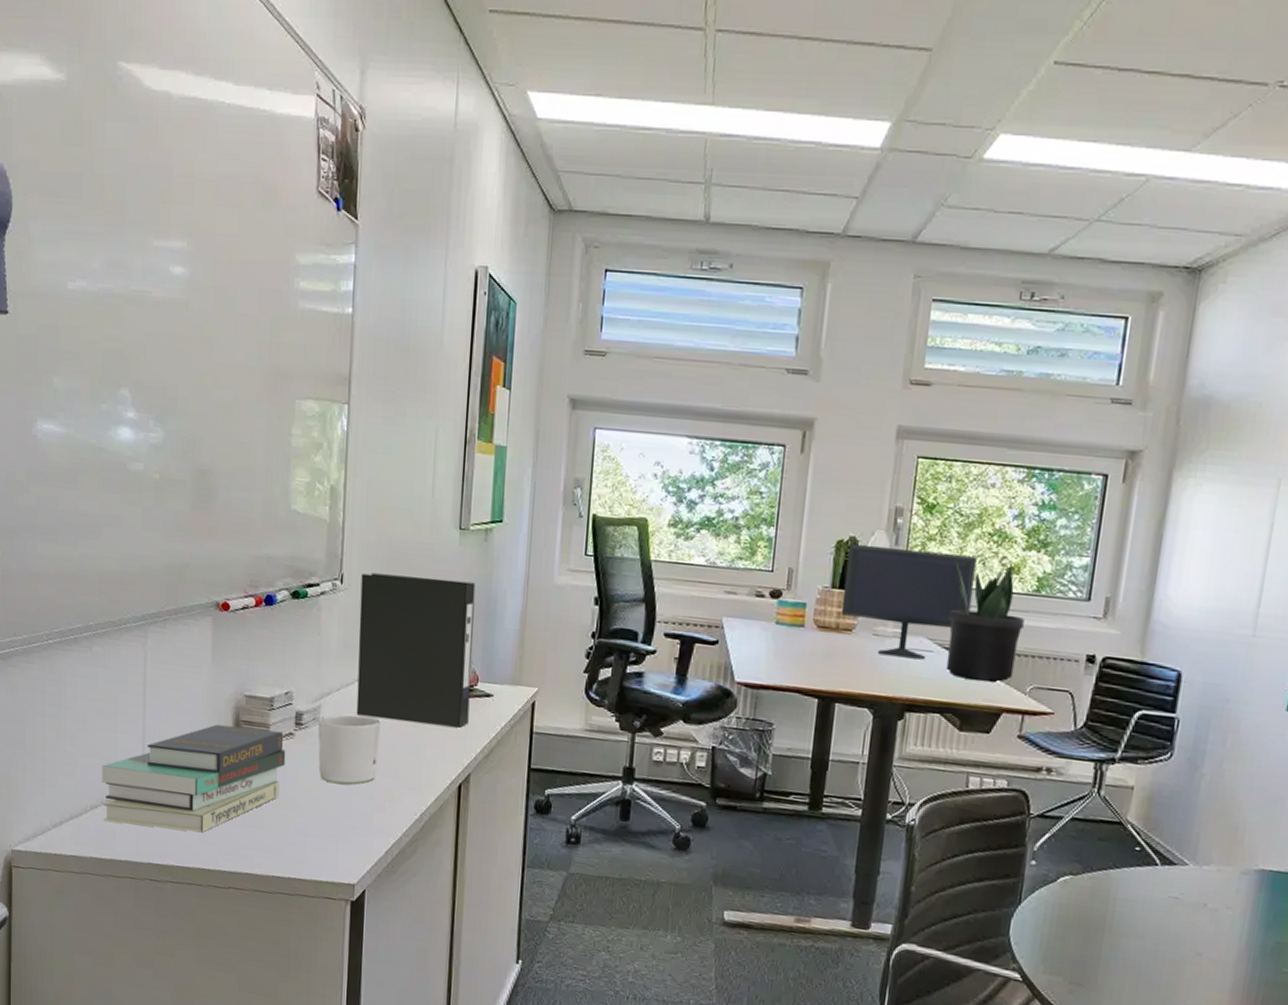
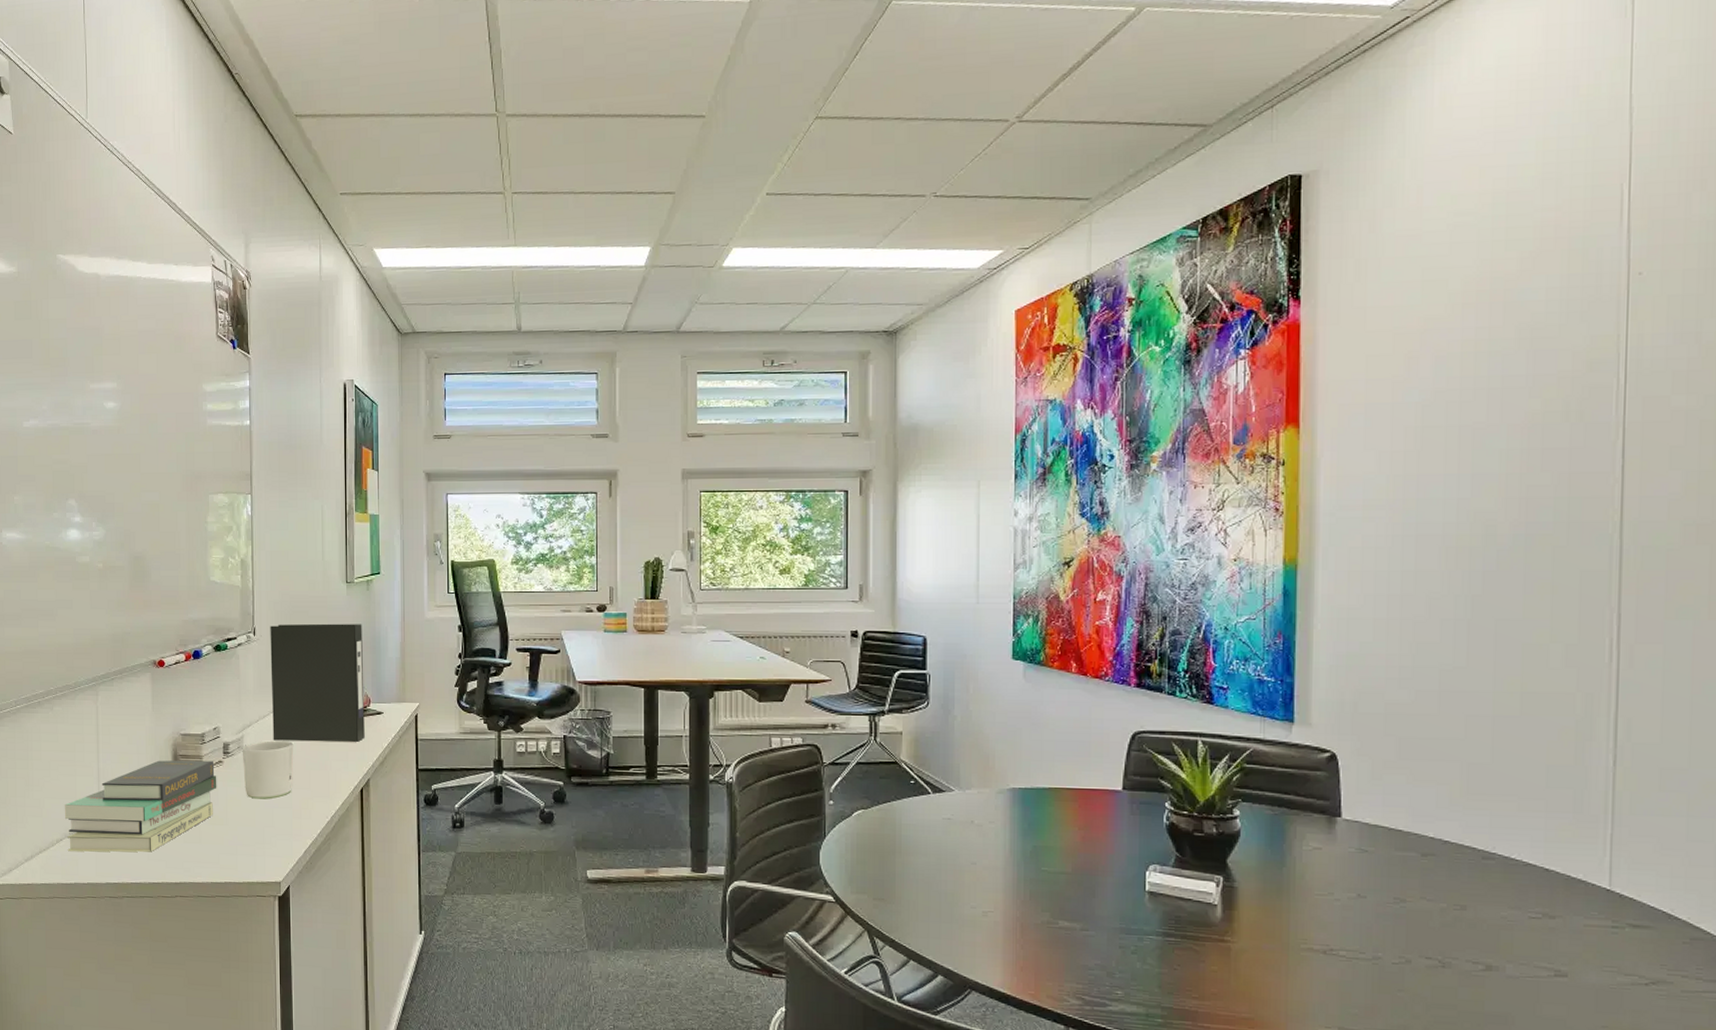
computer monitor: present [841,543,977,660] -> none [654,562,756,648]
planter: present [945,555,1025,683] -> none [738,564,798,660]

